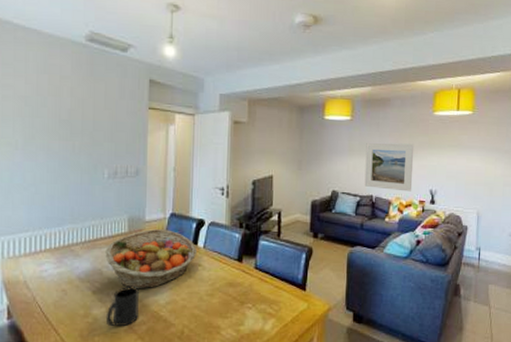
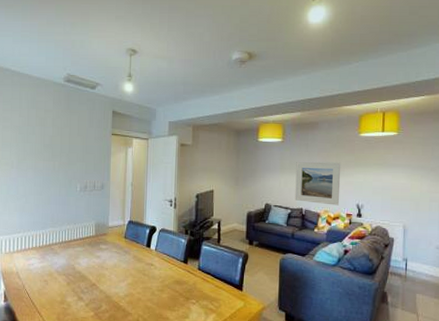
fruit basket: present [105,229,198,289] -> none [77,233,150,283]
mug: present [105,287,139,327] -> none [77,280,103,313]

